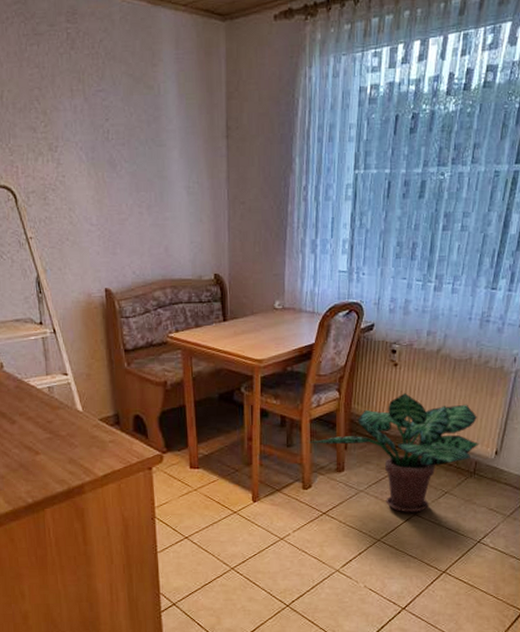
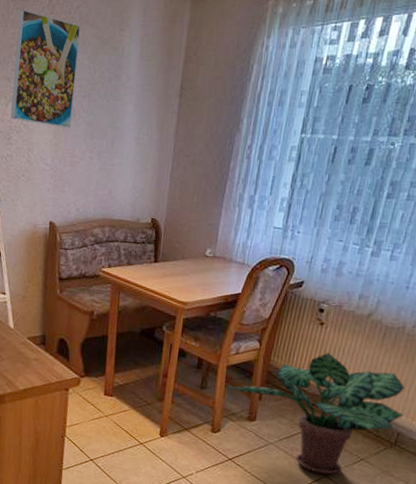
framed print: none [34,44,113,182] -> present [11,9,82,128]

